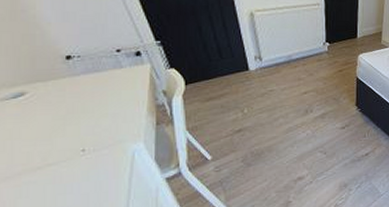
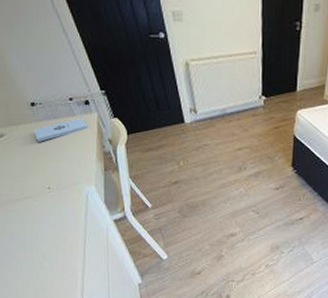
notepad: none [68,70,138,99] -> present [34,117,88,142]

